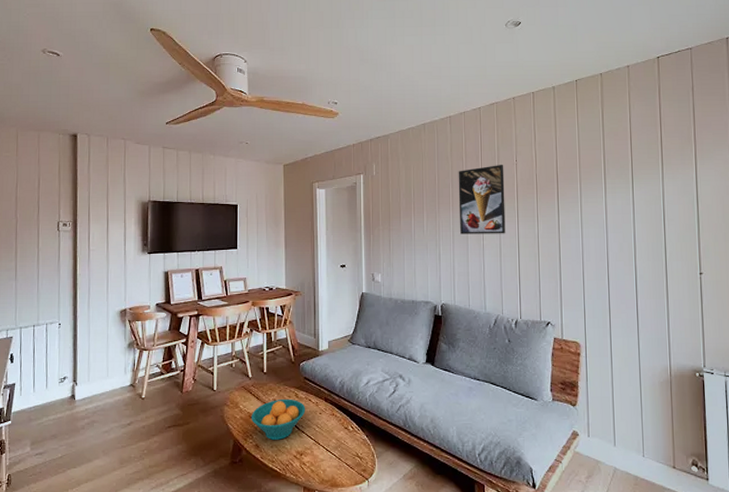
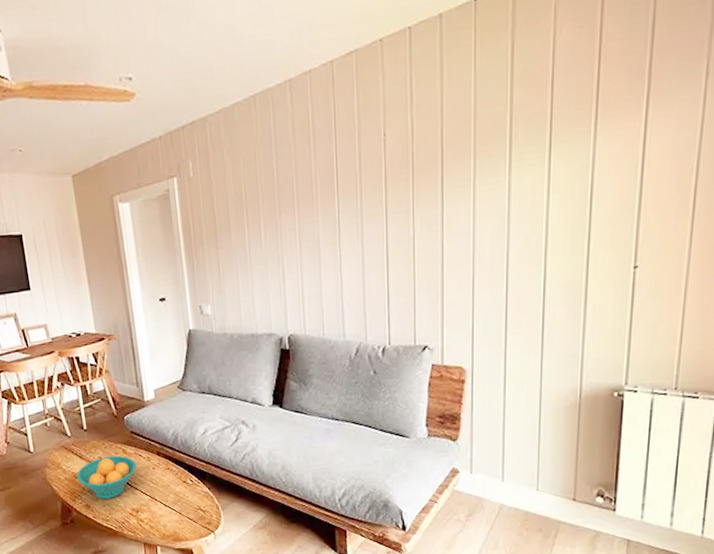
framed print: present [458,165,506,234] -> none [304,143,370,245]

